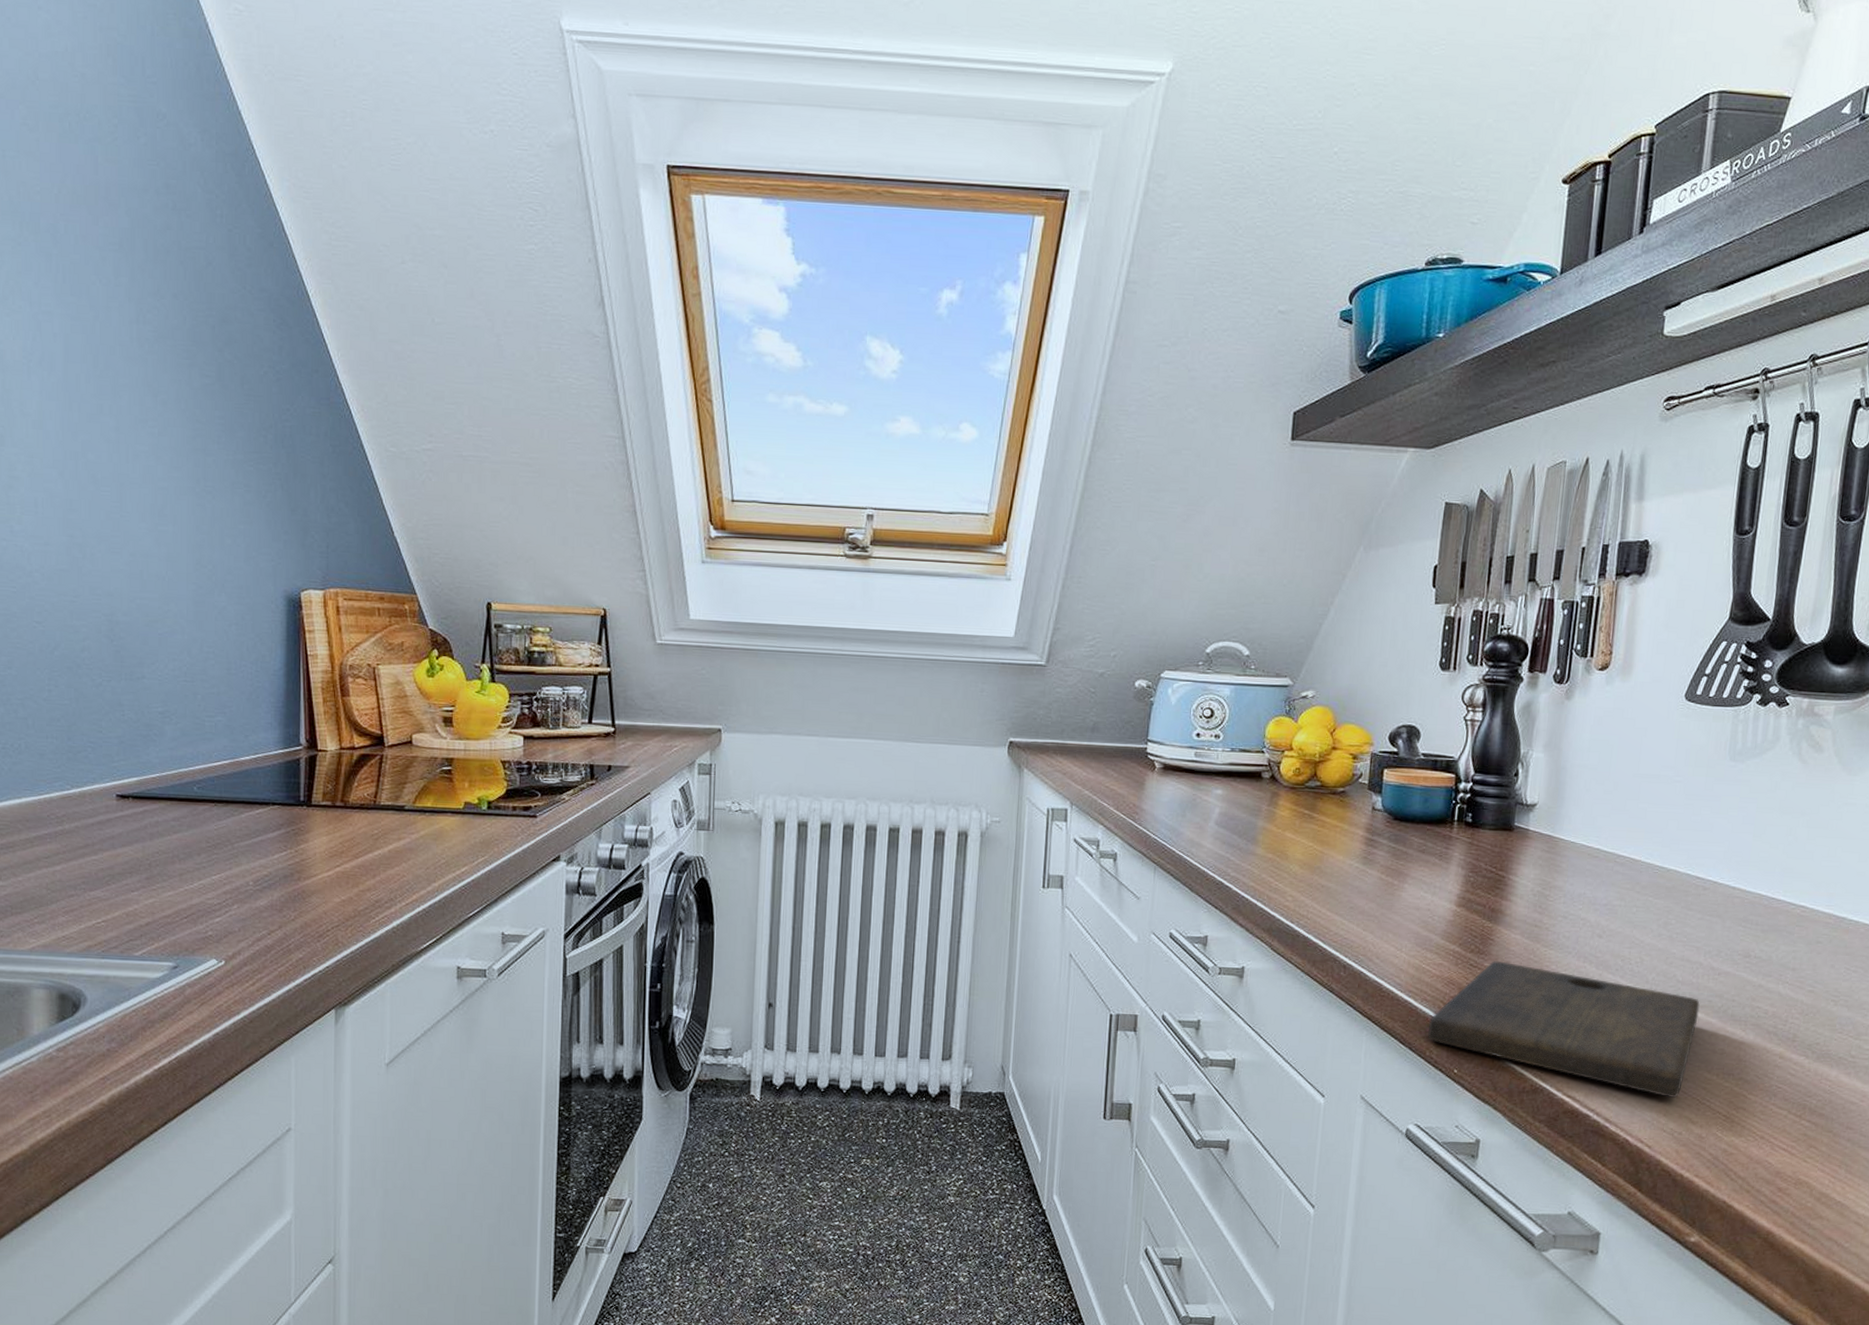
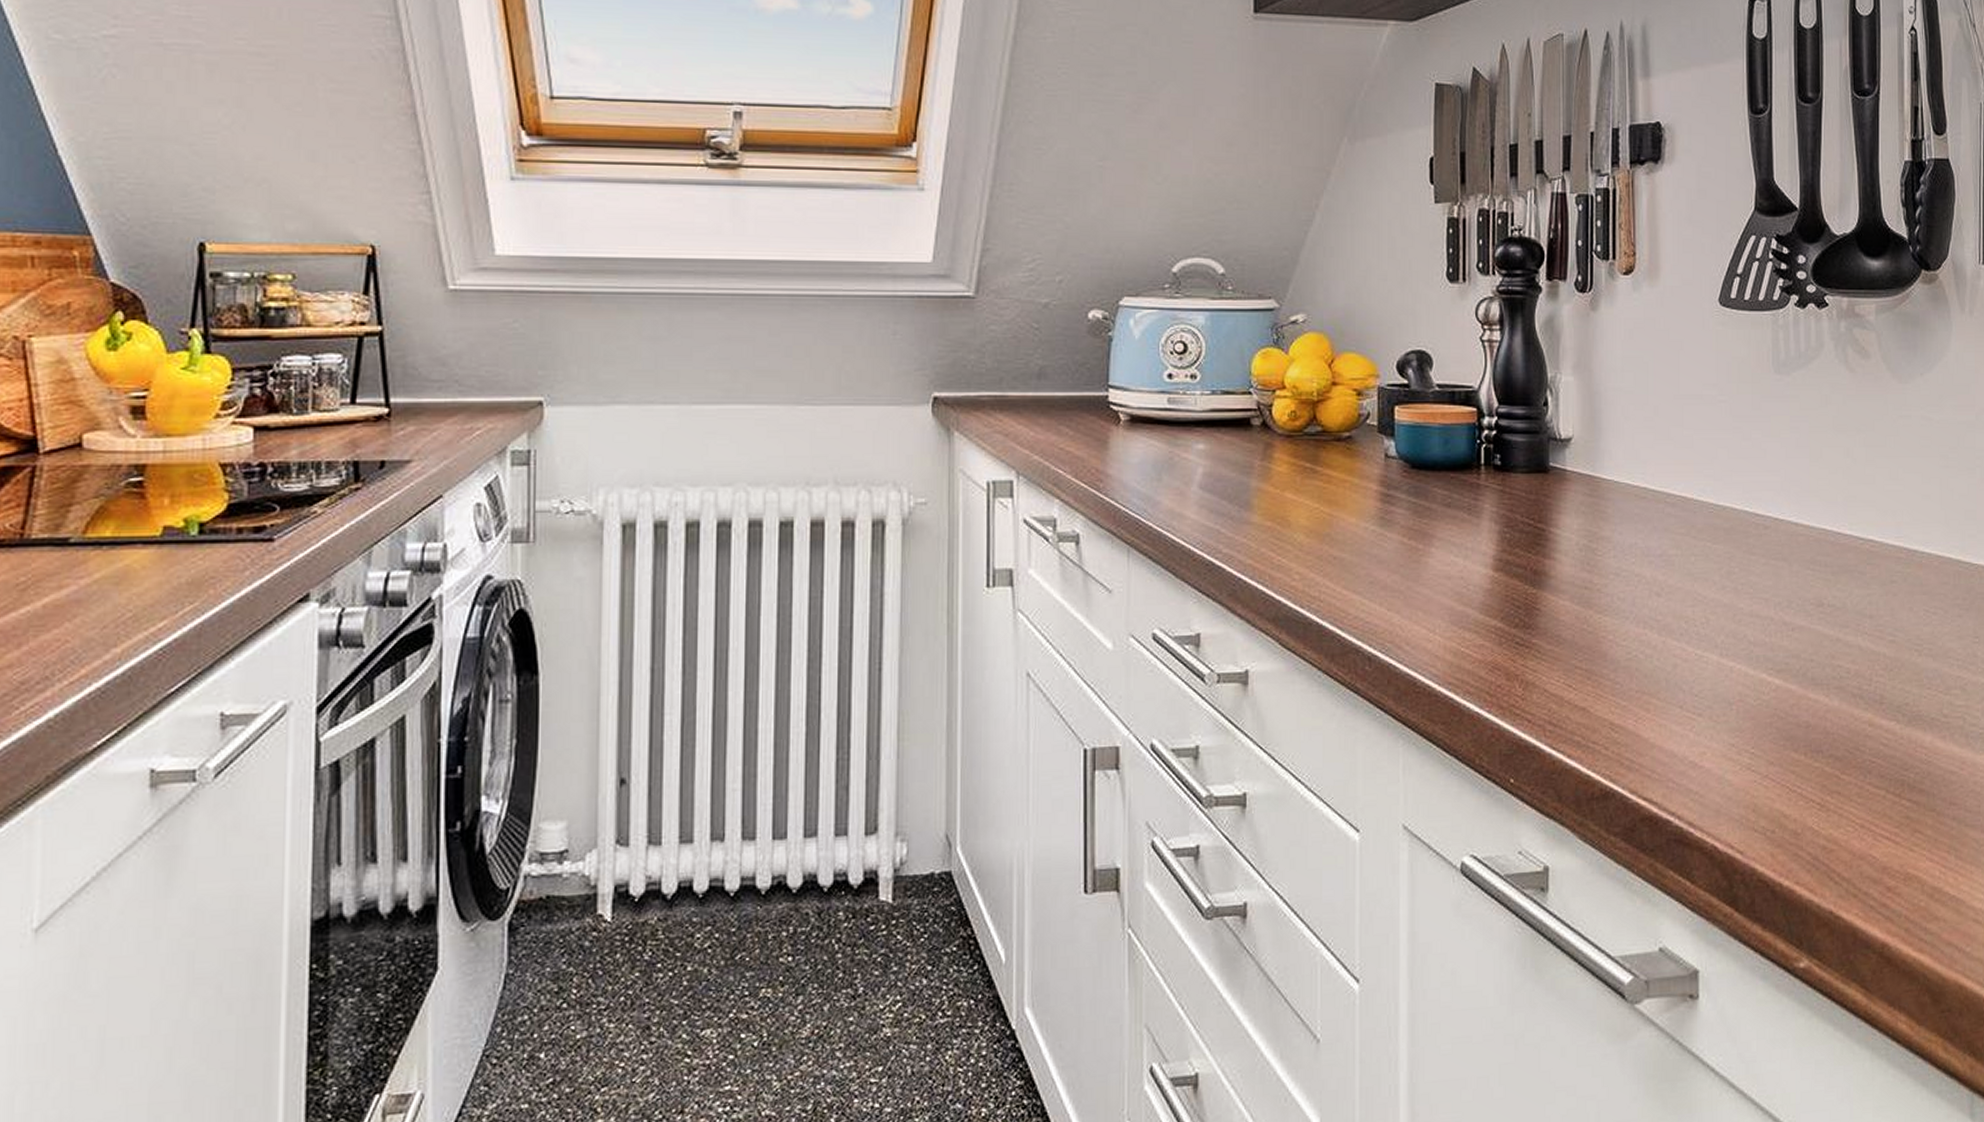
cutting board: present [1428,961,1700,1098] -> none [1474,635,1777,789]

